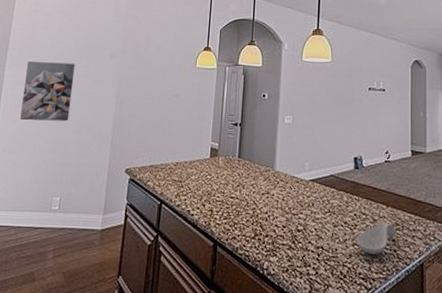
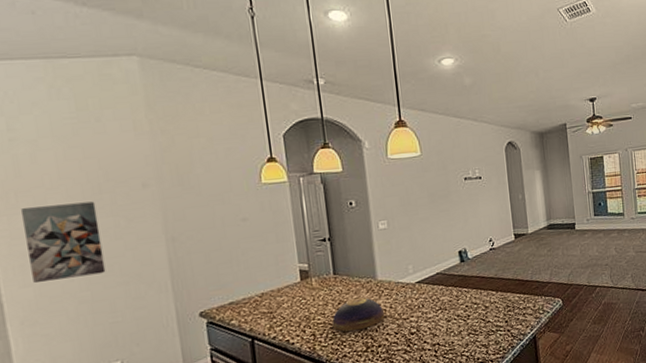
decorative bowl: none [228,183,277,216] -> present [332,297,385,332]
spoon rest: present [356,221,397,254] -> none [470,306,509,339]

